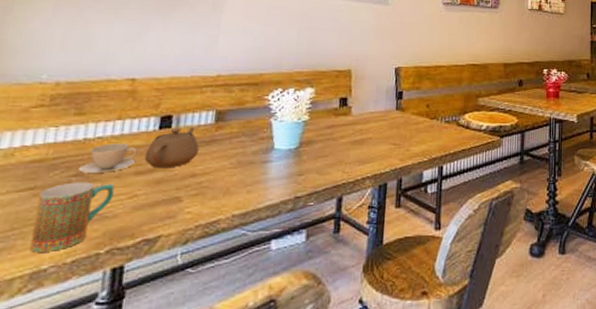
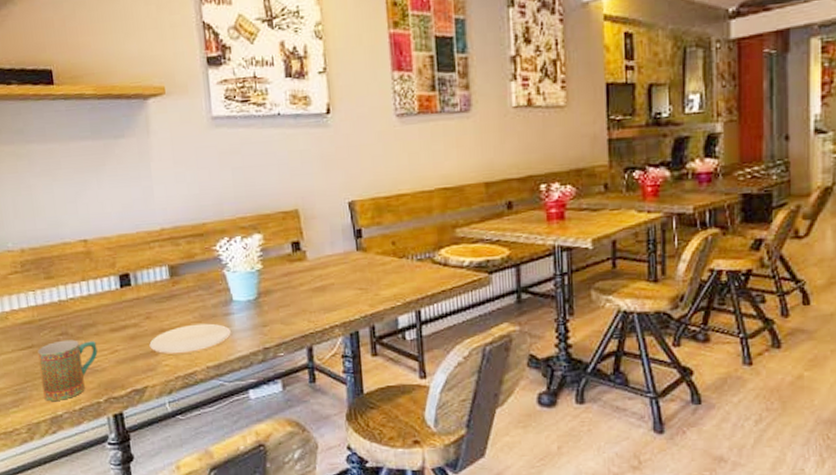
teacup: present [78,143,138,173] -> none [62,303,107,332]
teapot: present [144,127,199,169] -> none [114,284,162,325]
plate: none [175,170,265,201] -> present [149,323,231,355]

